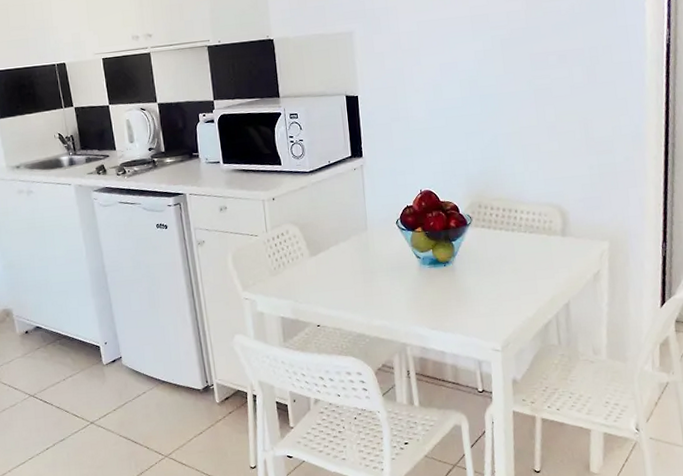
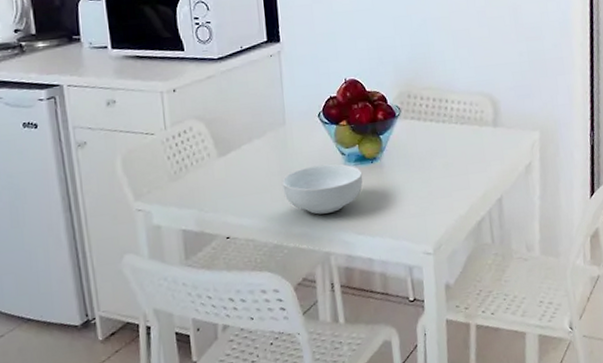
cereal bowl: none [364,265,437,310] -> present [282,164,363,215]

